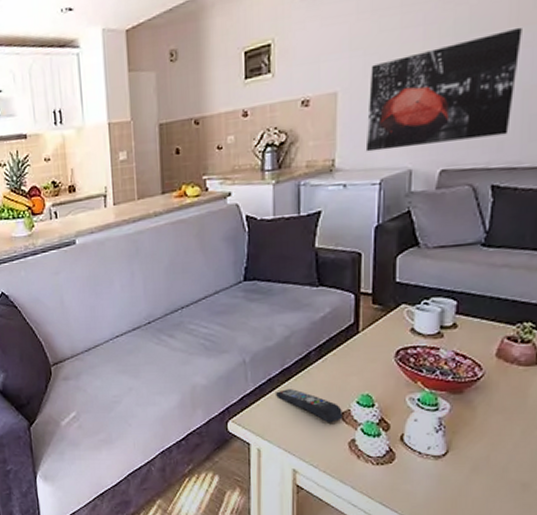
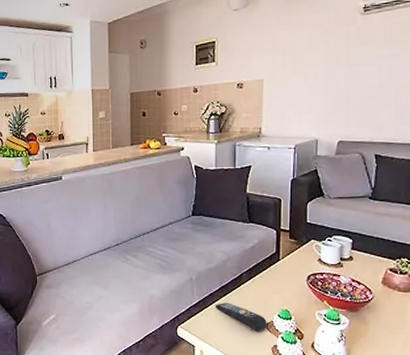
wall art: present [365,27,522,152] -> none [284,44,393,124]

